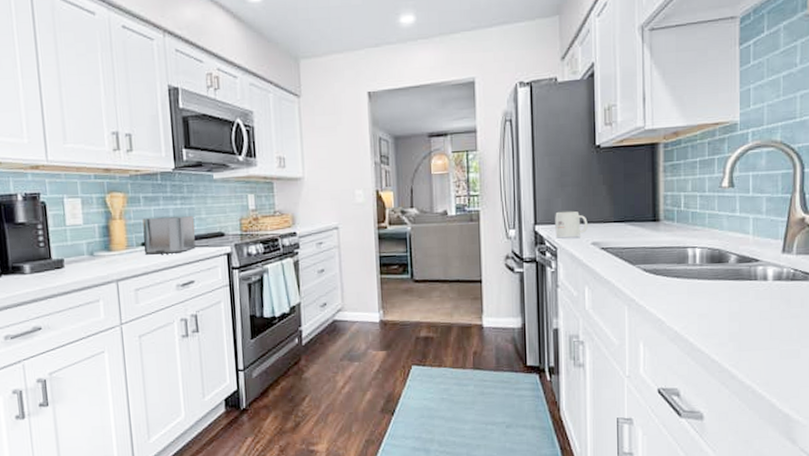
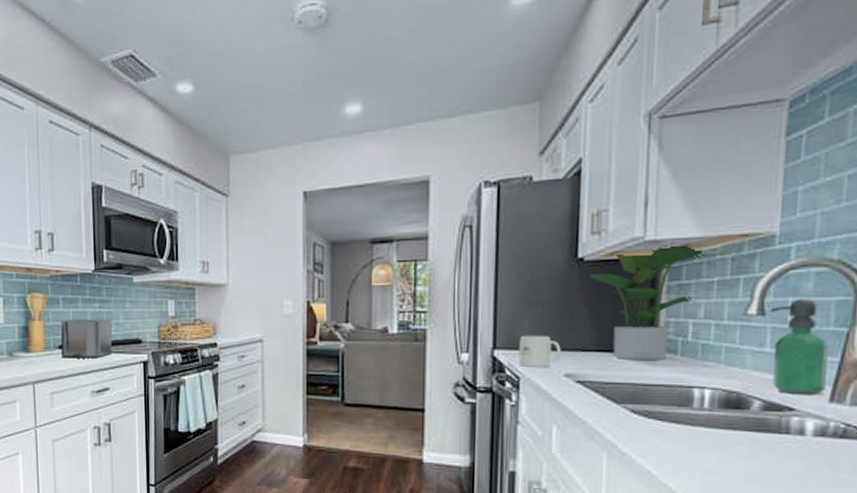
potted plant: none [605,131,688,229] -> present [589,243,704,361]
soap dispenser: none [738,172,780,249] -> present [771,298,828,396]

